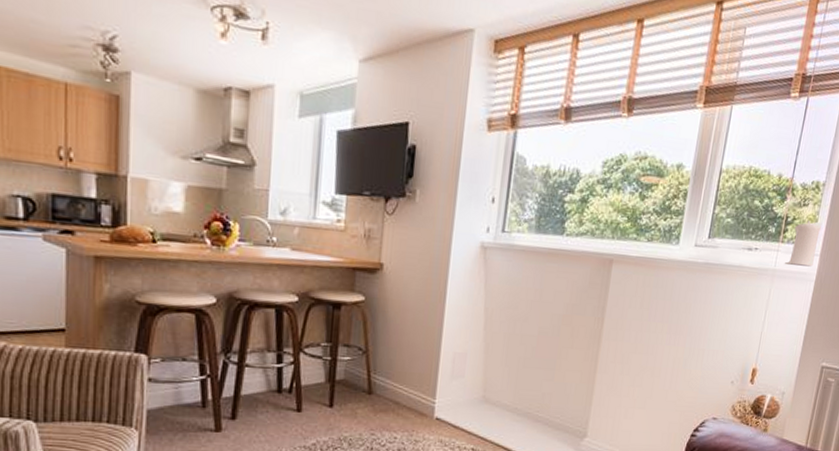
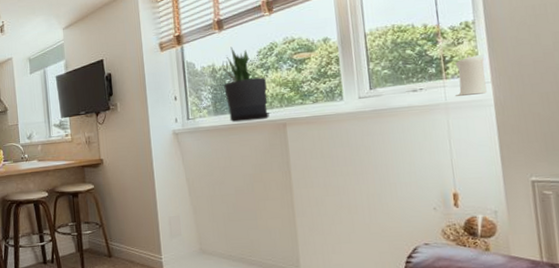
planter: none [552,147,607,251] -> present [222,47,270,123]

